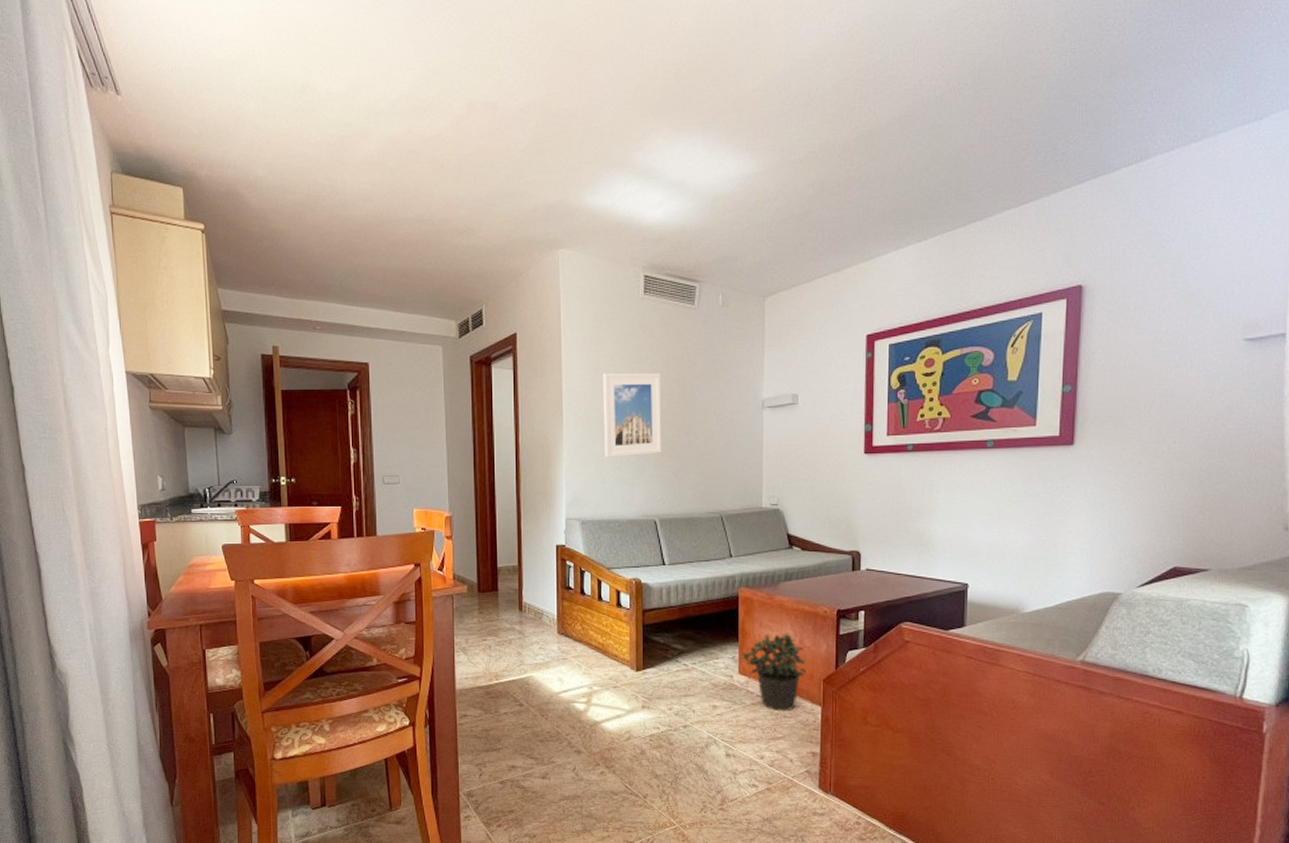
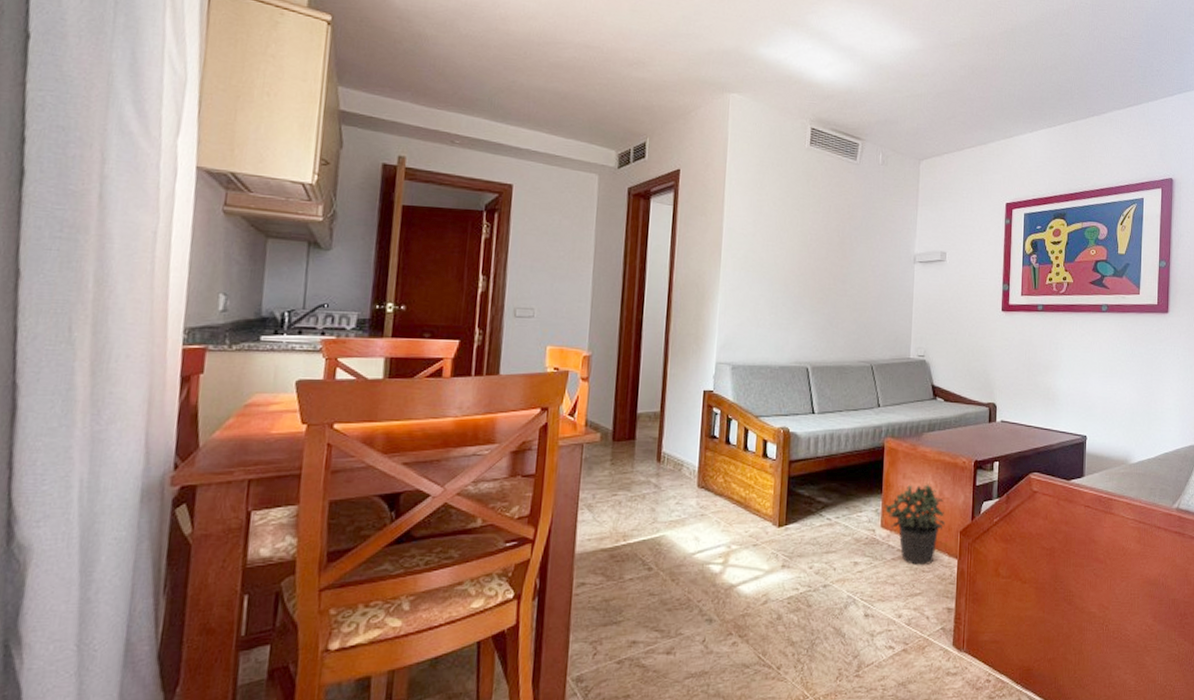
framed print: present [603,372,662,457] -> none [761,217,821,302]

